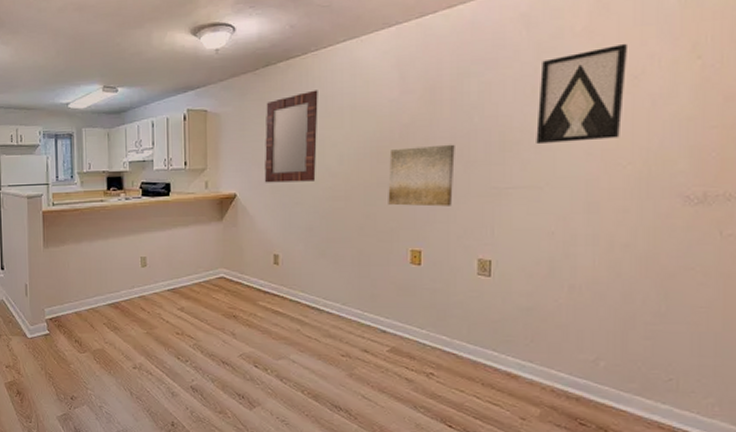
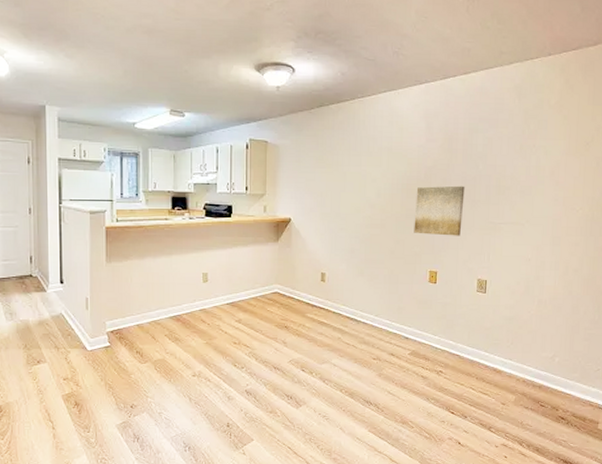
home mirror: present [264,90,318,183] -> none [315,131,362,211]
wall art: present [536,43,629,145] -> none [521,117,584,191]

